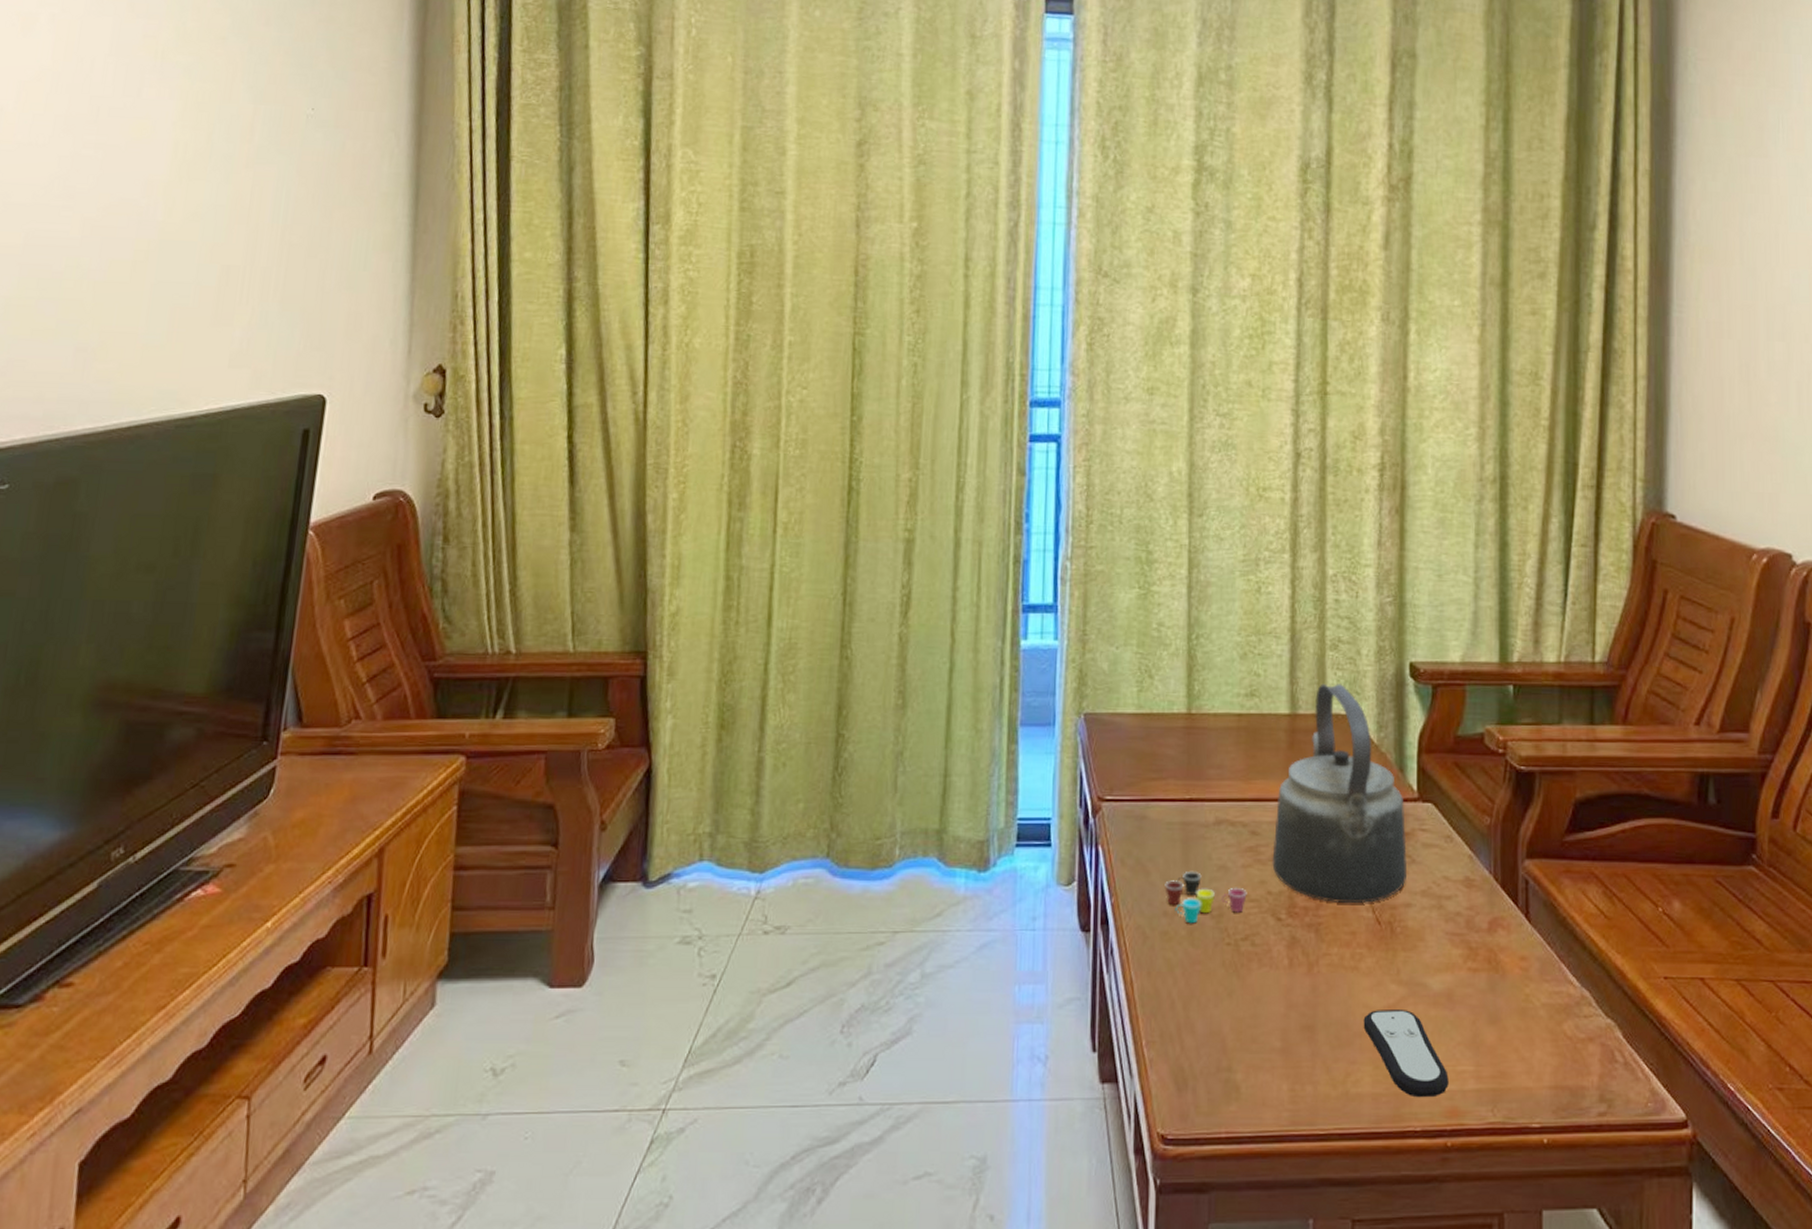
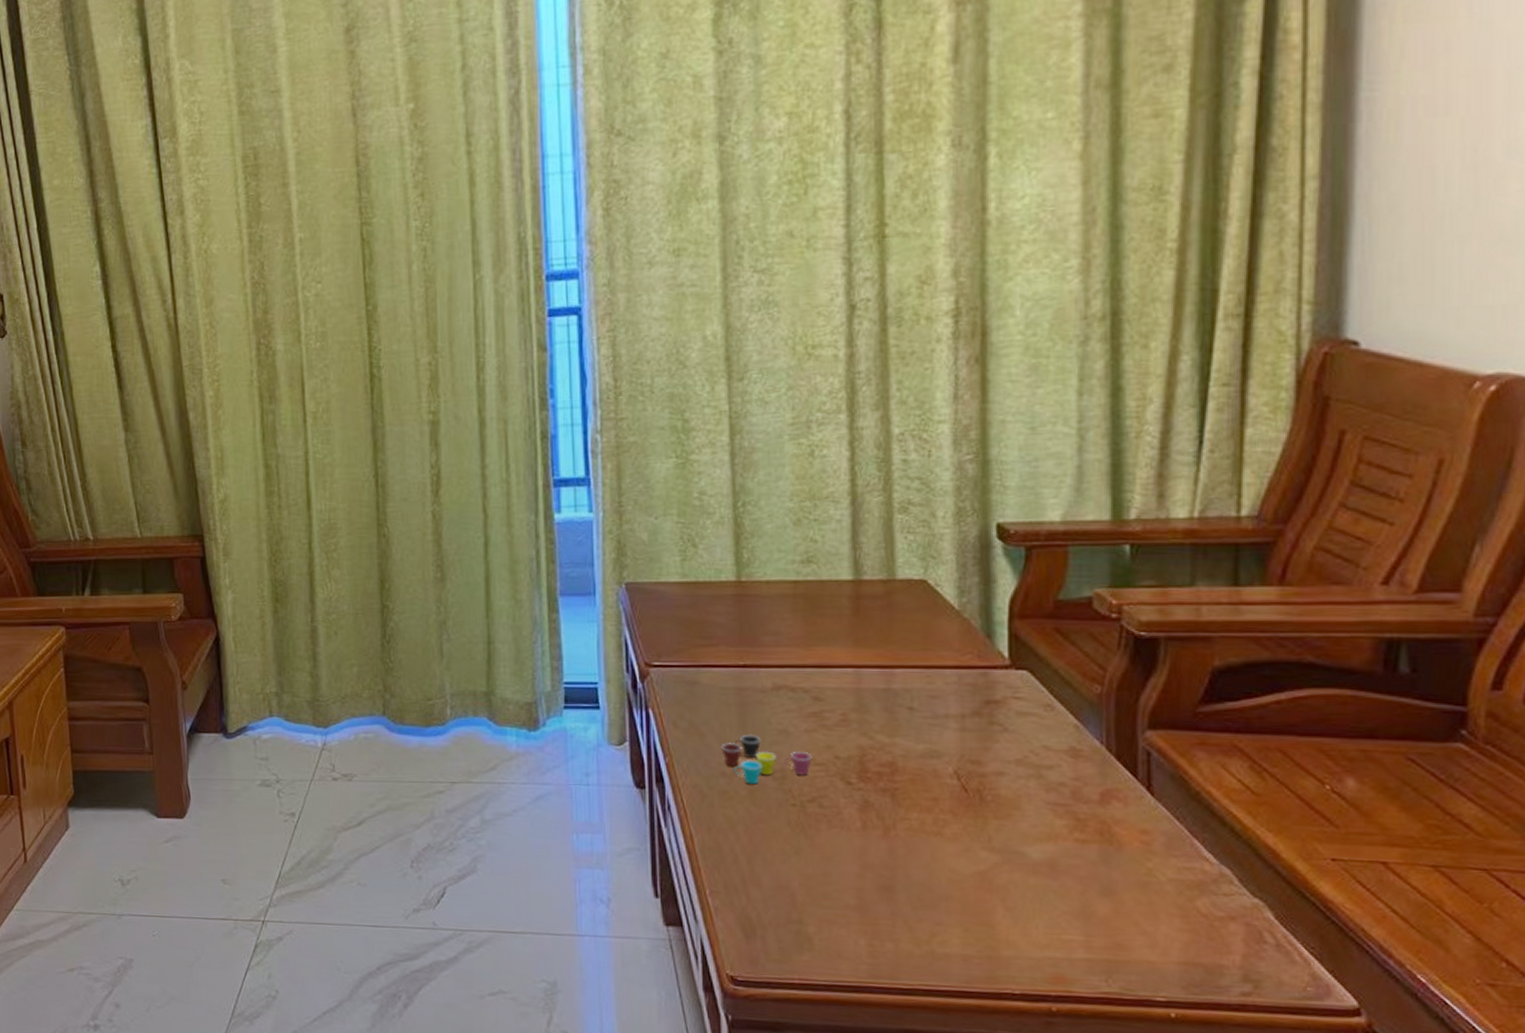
kettle: present [1272,683,1407,903] -> none [839,548,997,770]
remote control: present [1363,1010,1449,1098] -> none [949,875,1052,963]

